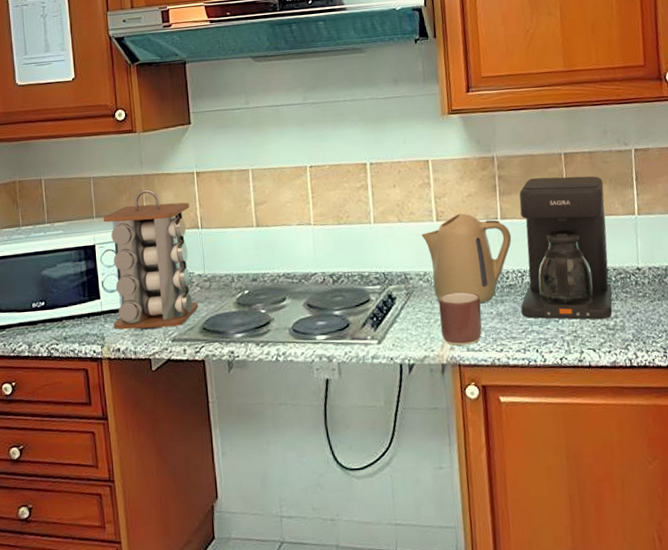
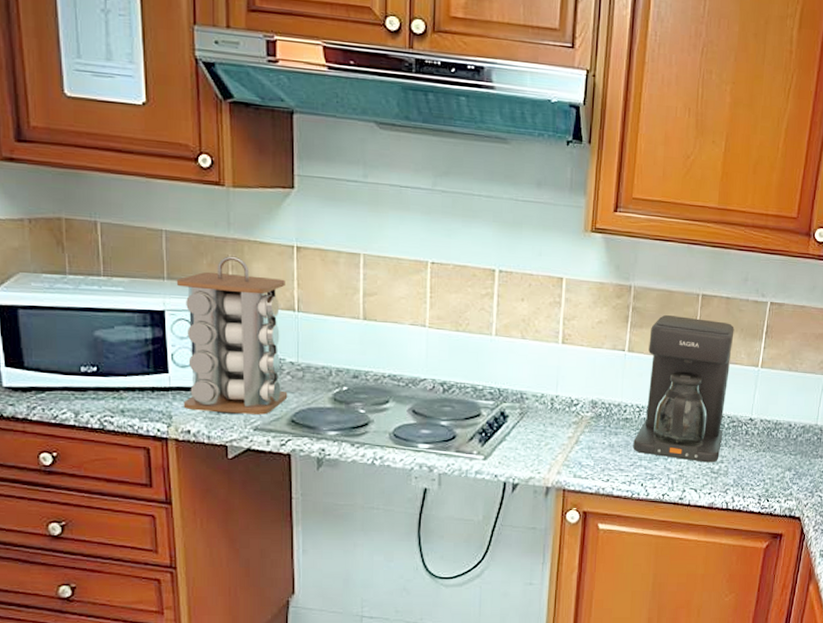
kettle: present [421,213,512,304] -> none [544,339,636,433]
mug: present [438,291,482,346] -> none [550,418,595,472]

